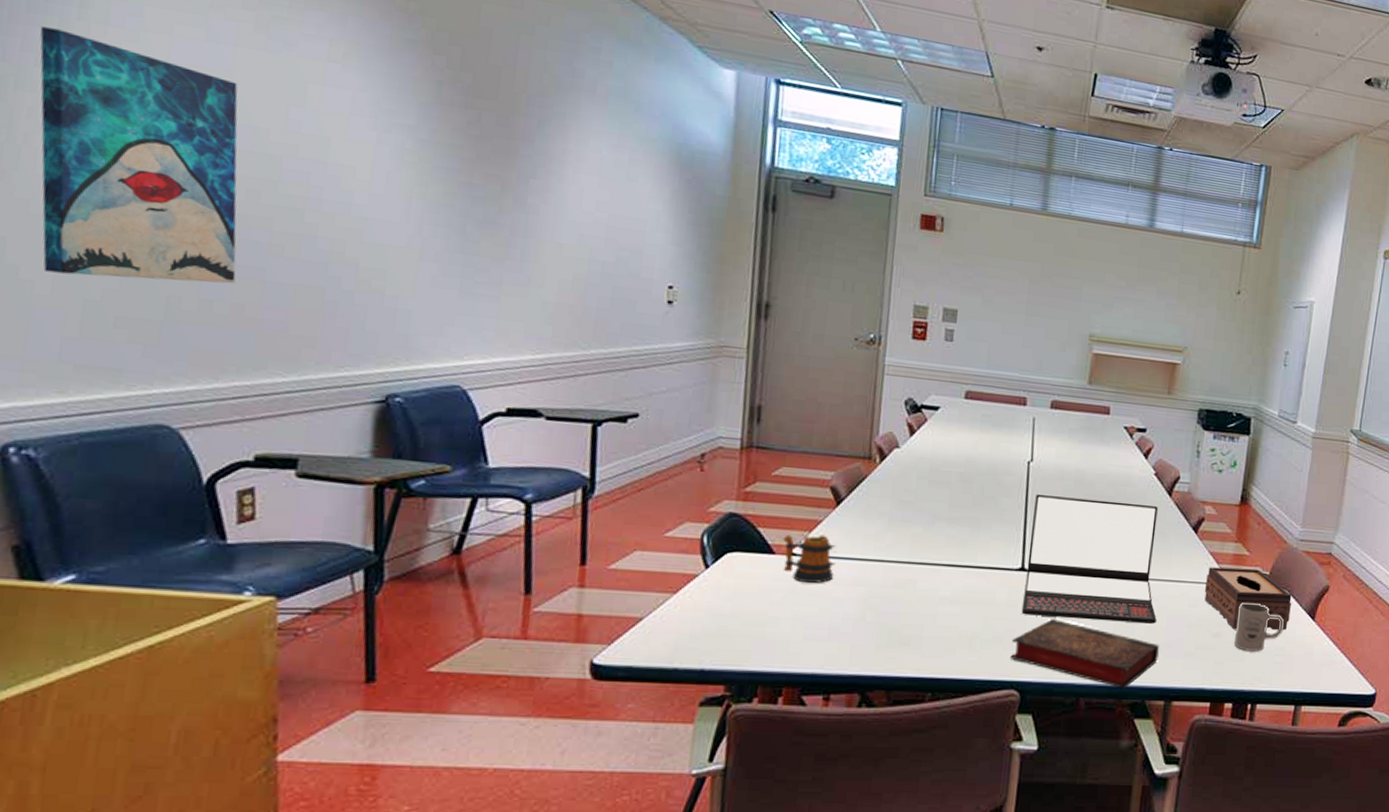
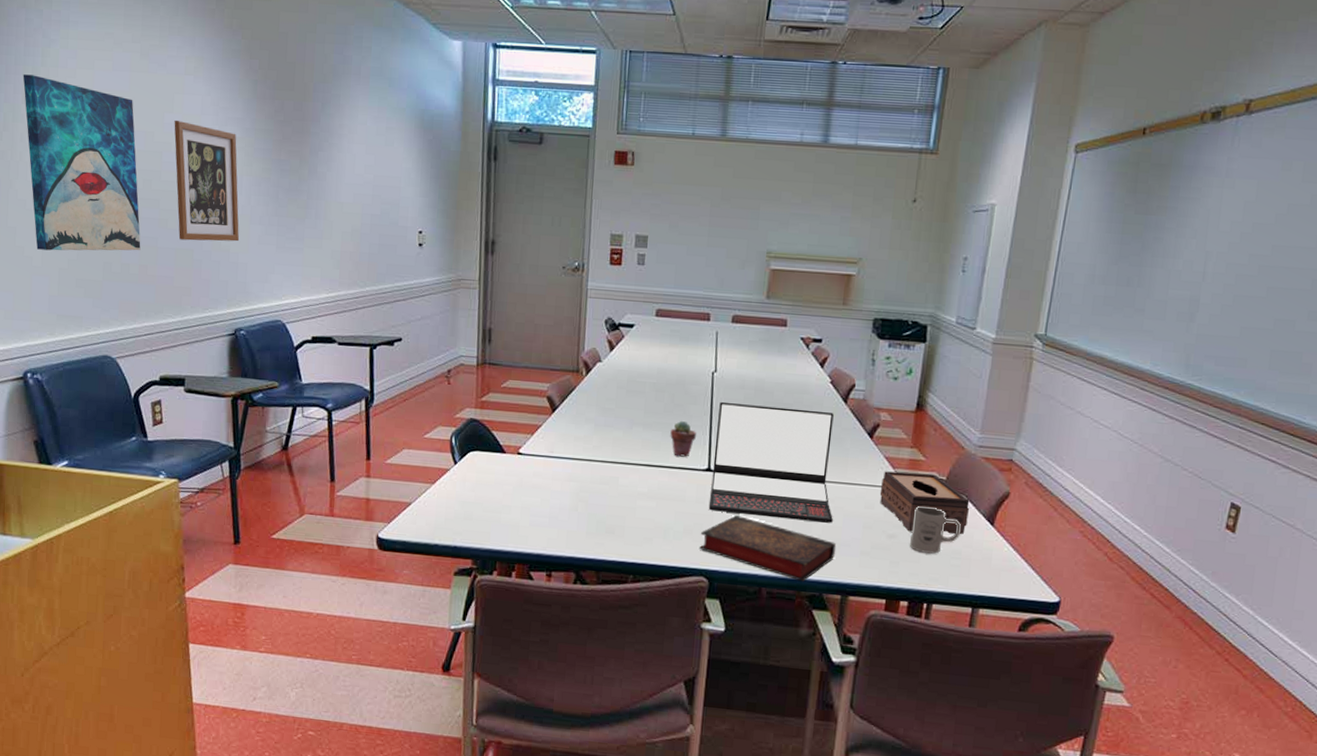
wall art: none [301,117,405,282] -> present [174,120,240,242]
mug: present [783,534,836,584] -> none [511,437,553,479]
potted succulent: none [979,514,1009,556] -> present [670,420,696,457]

